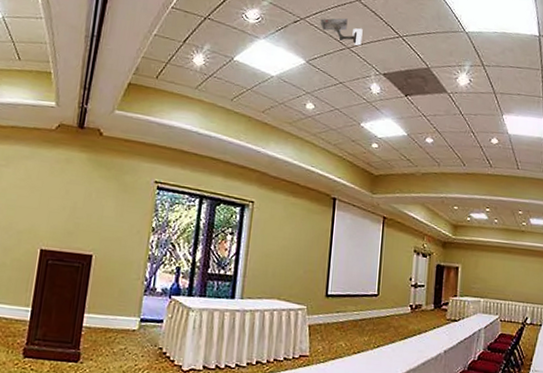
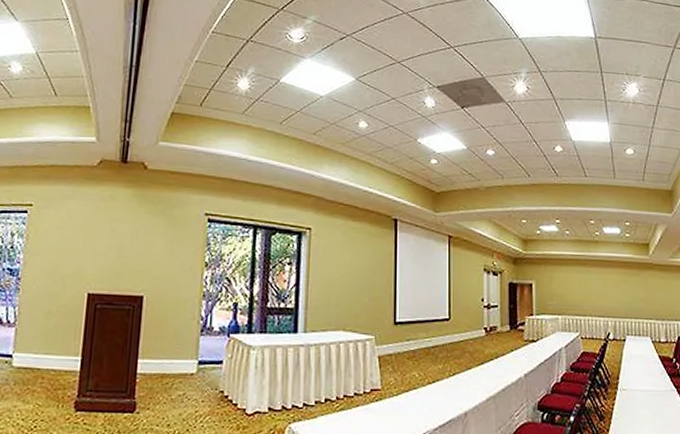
security camera: present [320,18,363,46] -> none [367,32,412,59]

